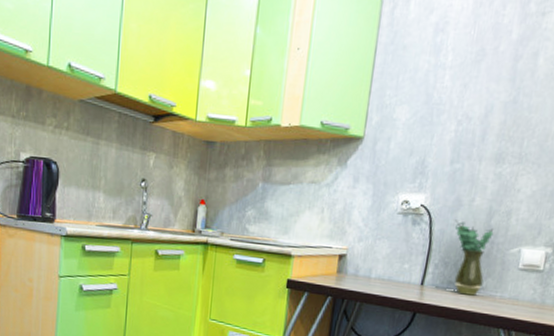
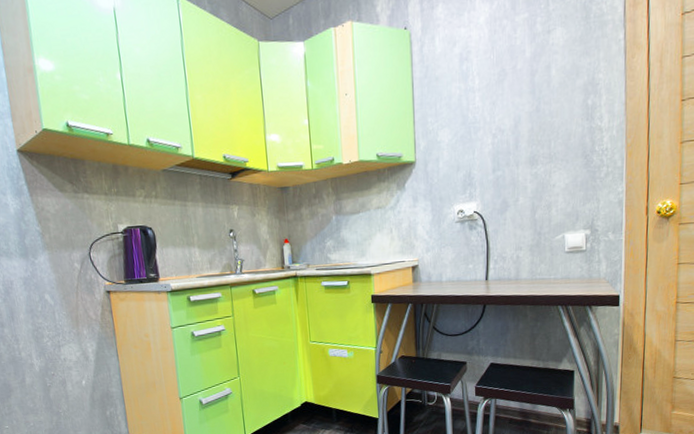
vase: present [453,220,494,296] -> none [505,219,539,282]

